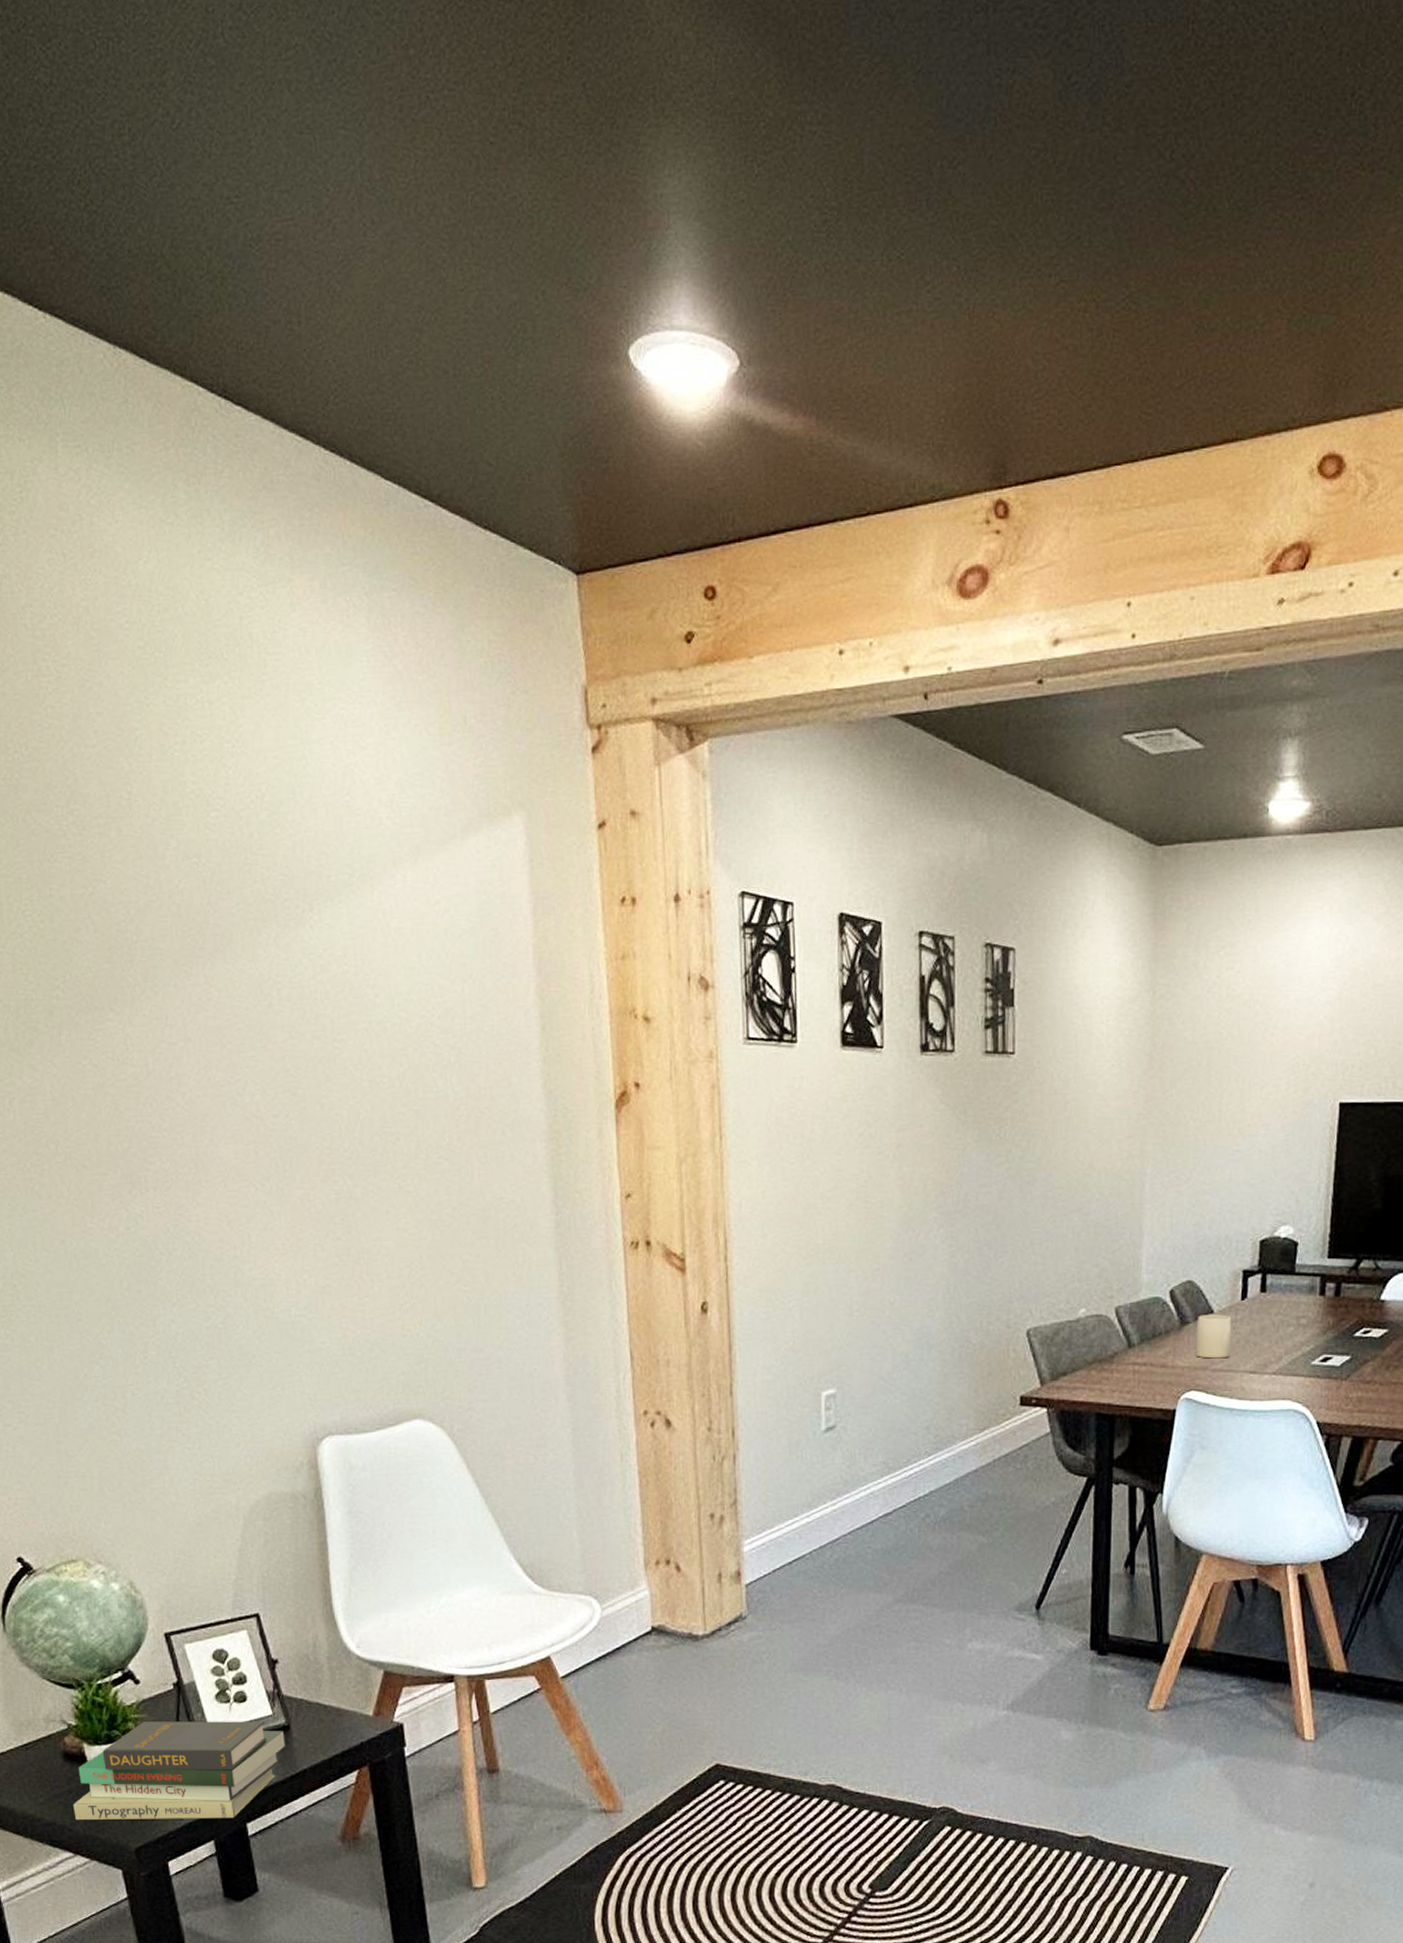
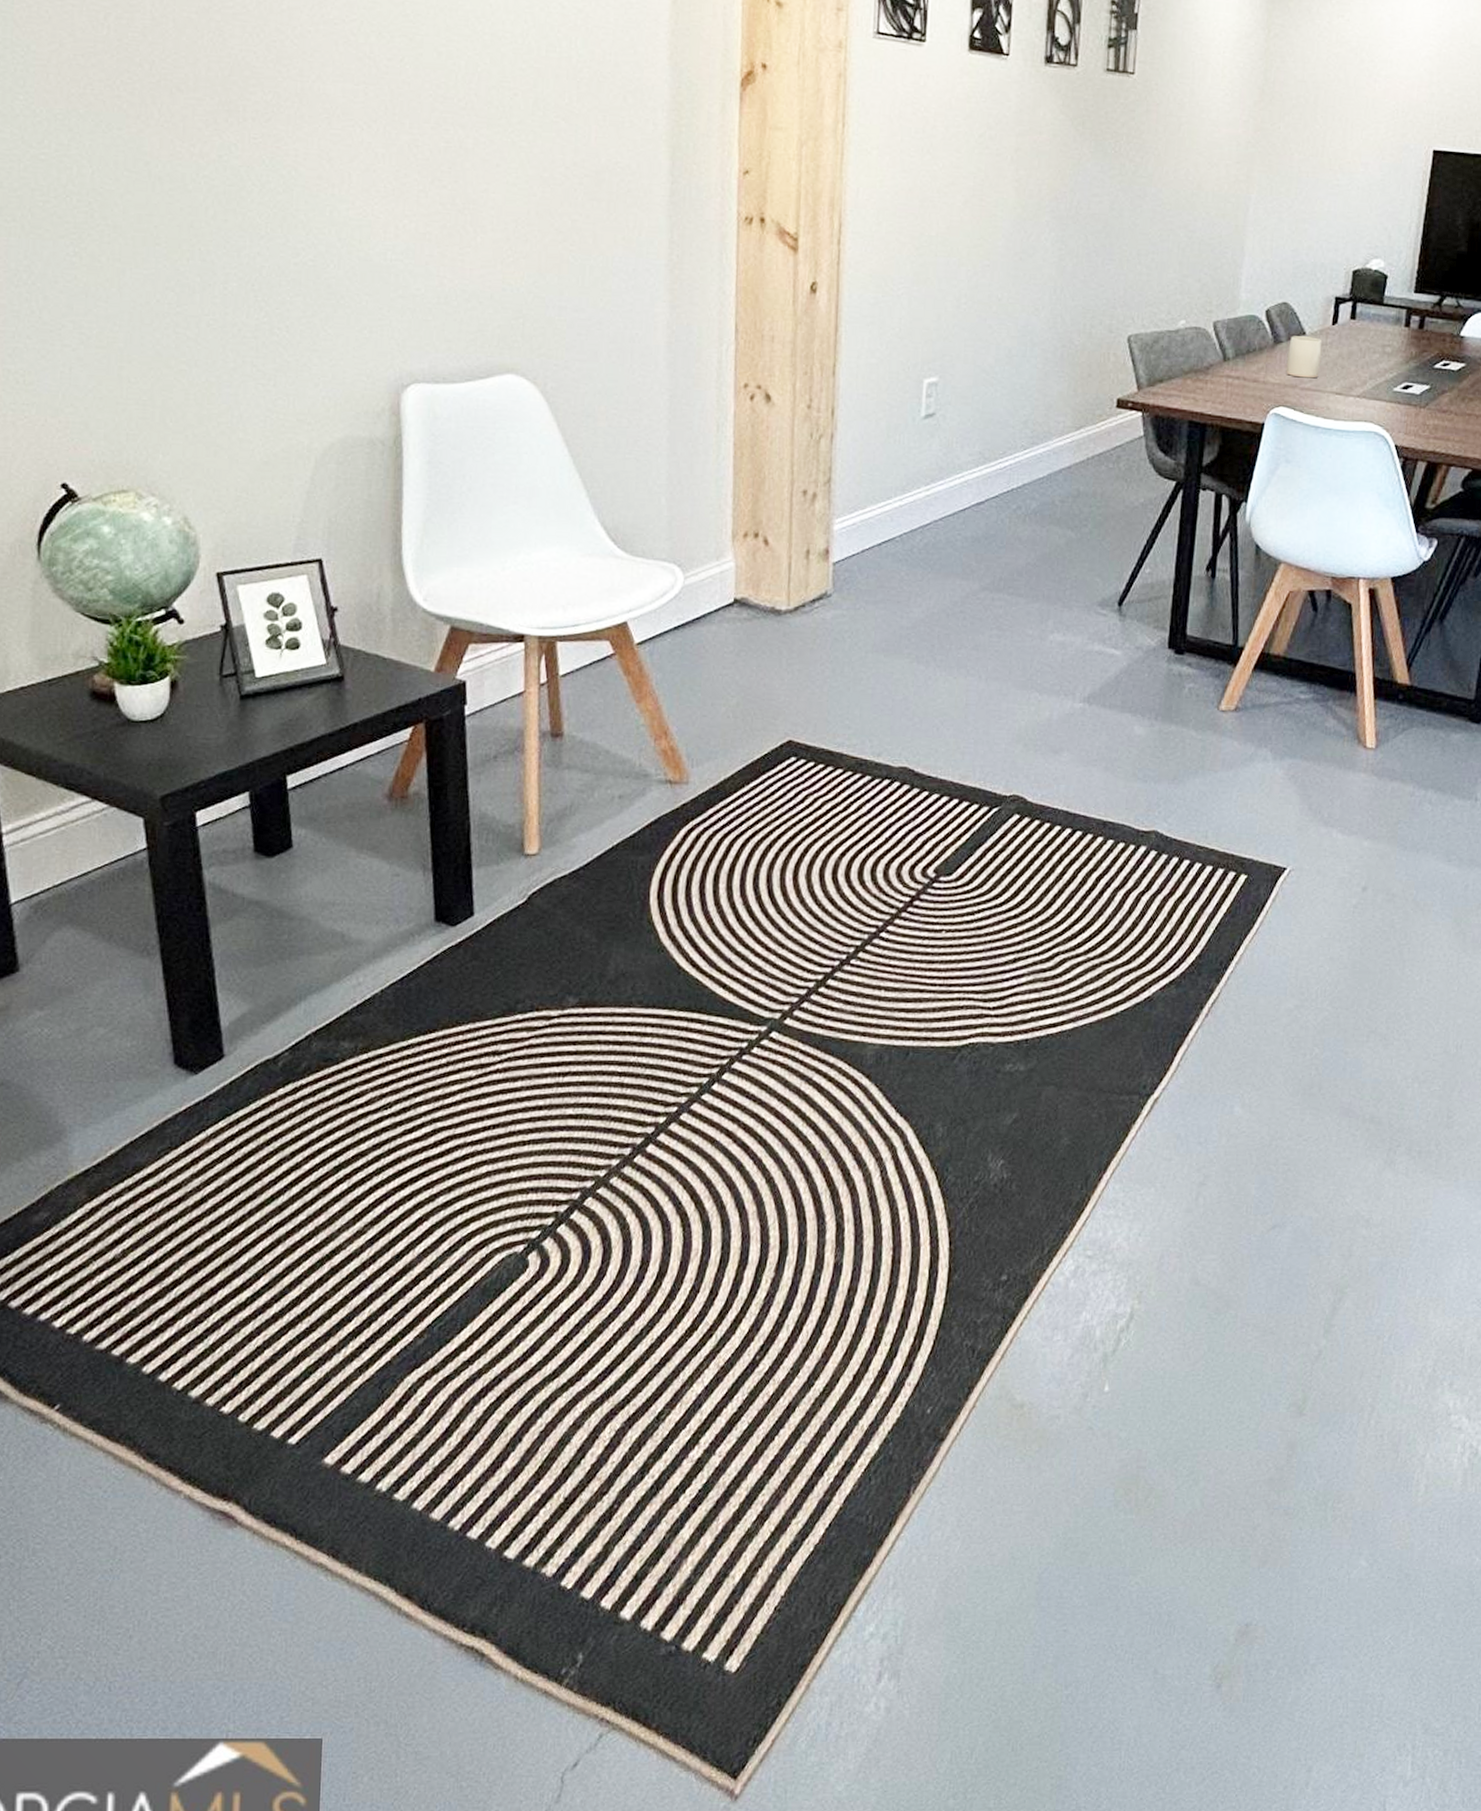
books: present [73,1721,285,1821] -> none [96,663,337,770]

